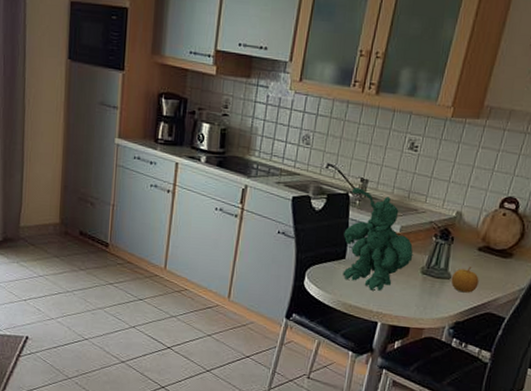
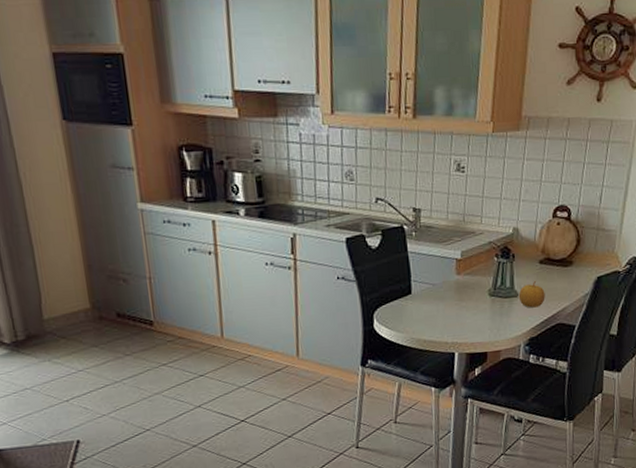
plant: present [342,186,413,291] -> none [405,217,479,322]

